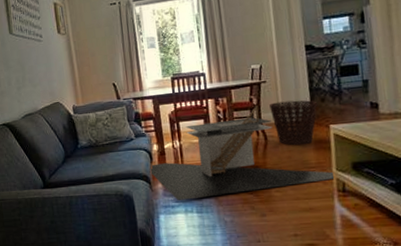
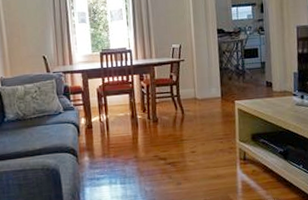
coffee table: present [149,104,334,200] -> none [76,81,237,173]
basket: present [269,100,318,146] -> none [187,78,226,119]

